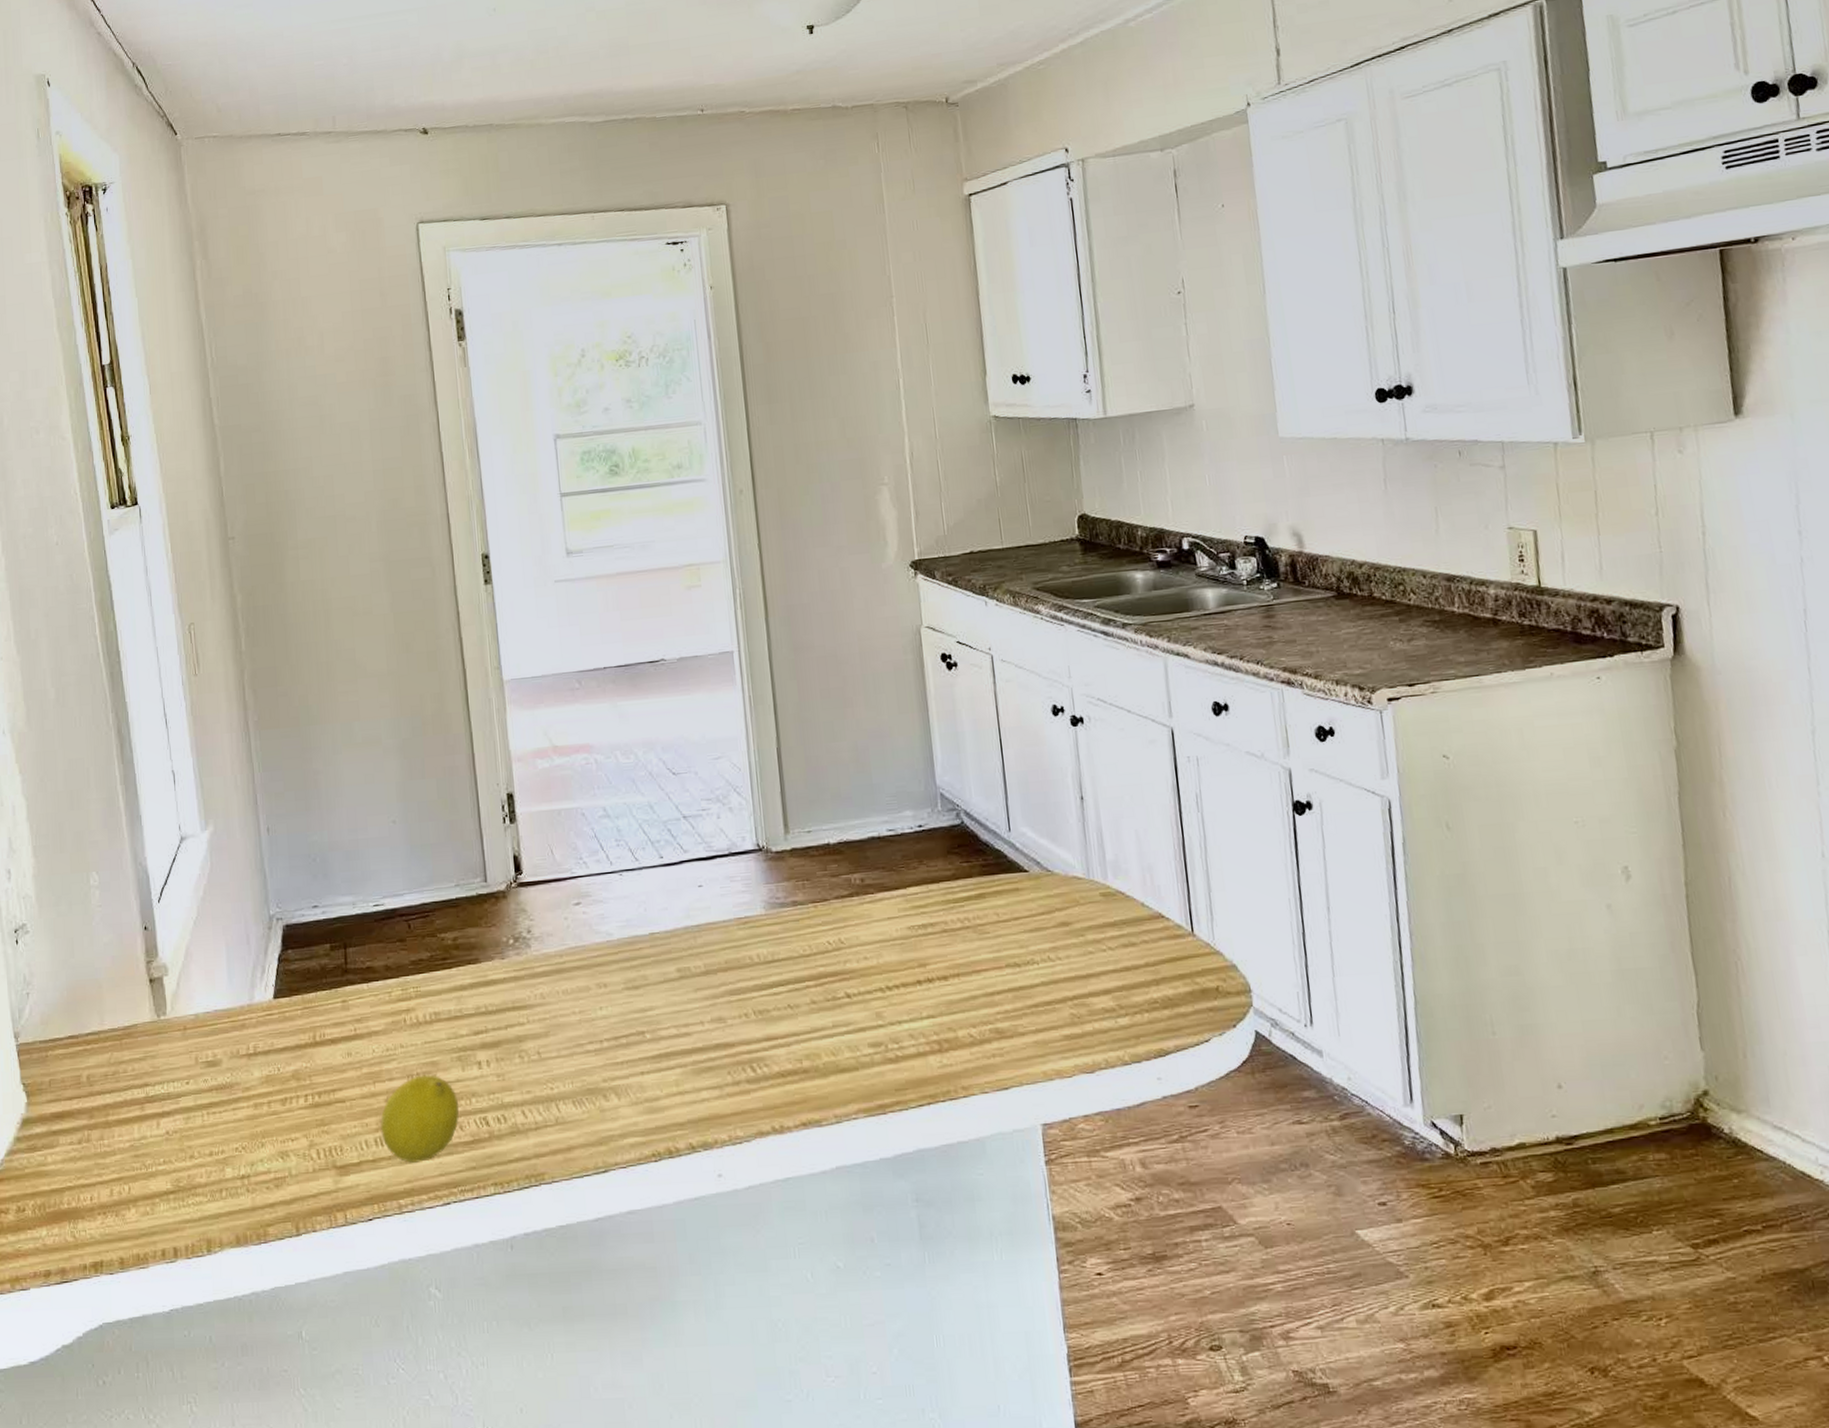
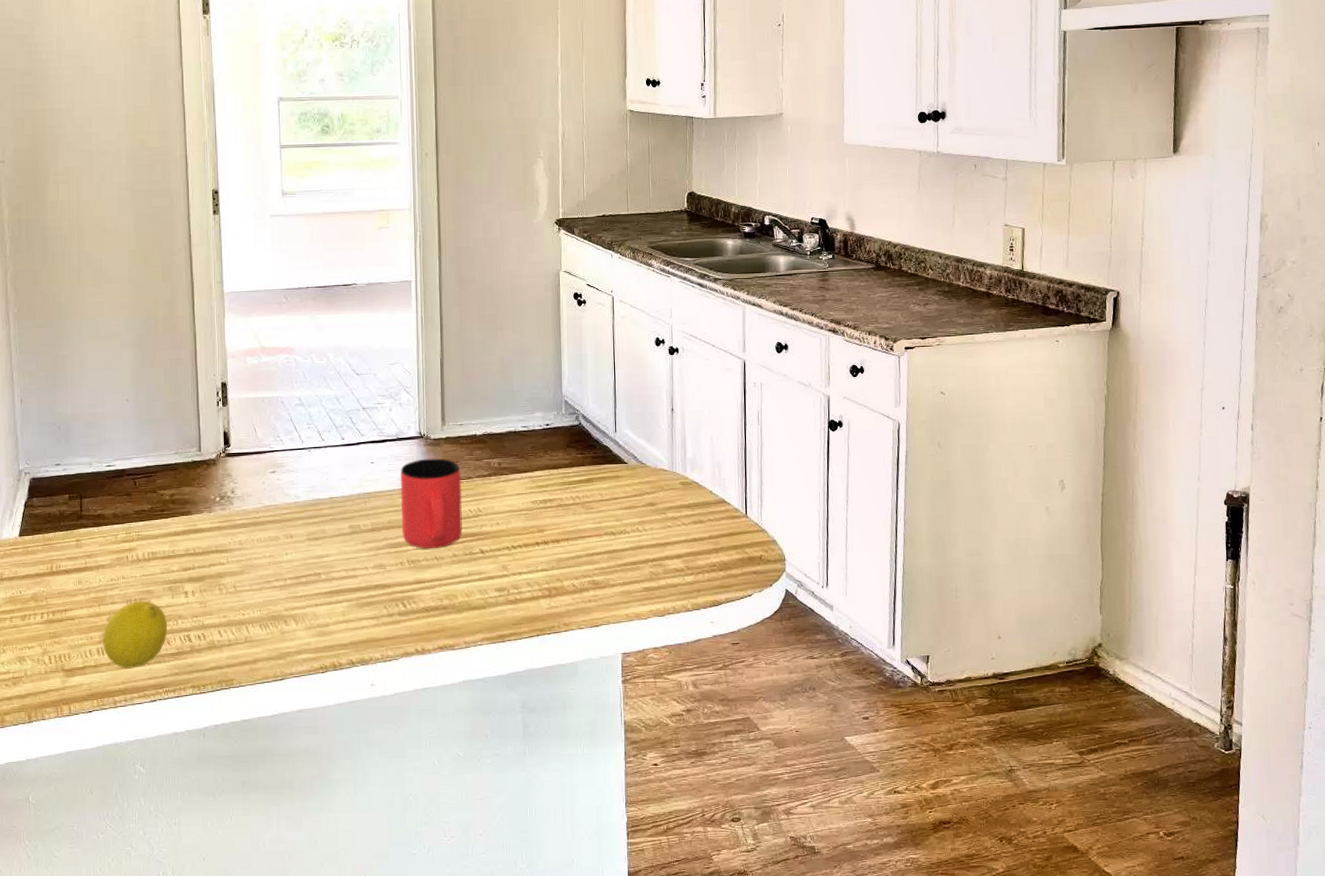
cup: none [736,876,821,995] -> present [400,458,462,549]

